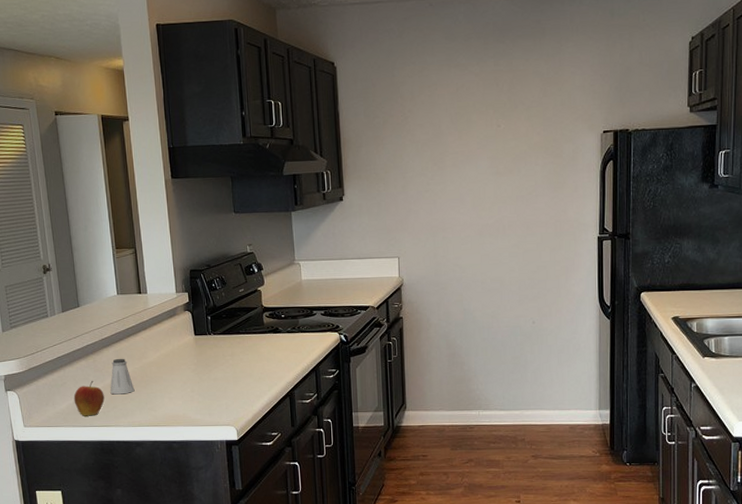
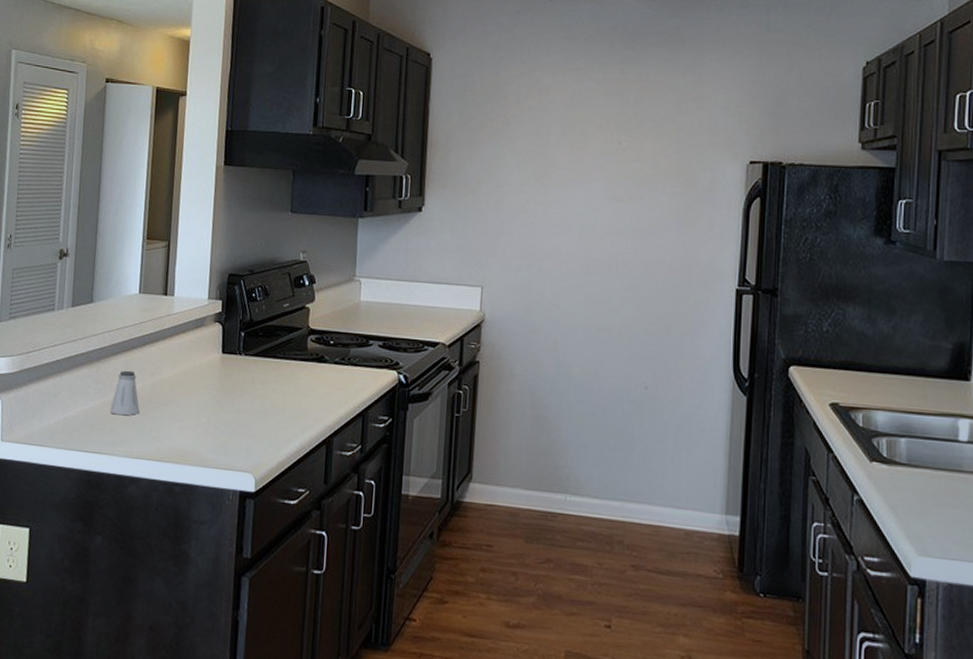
apple: present [73,380,105,416] -> none [65,393,103,438]

